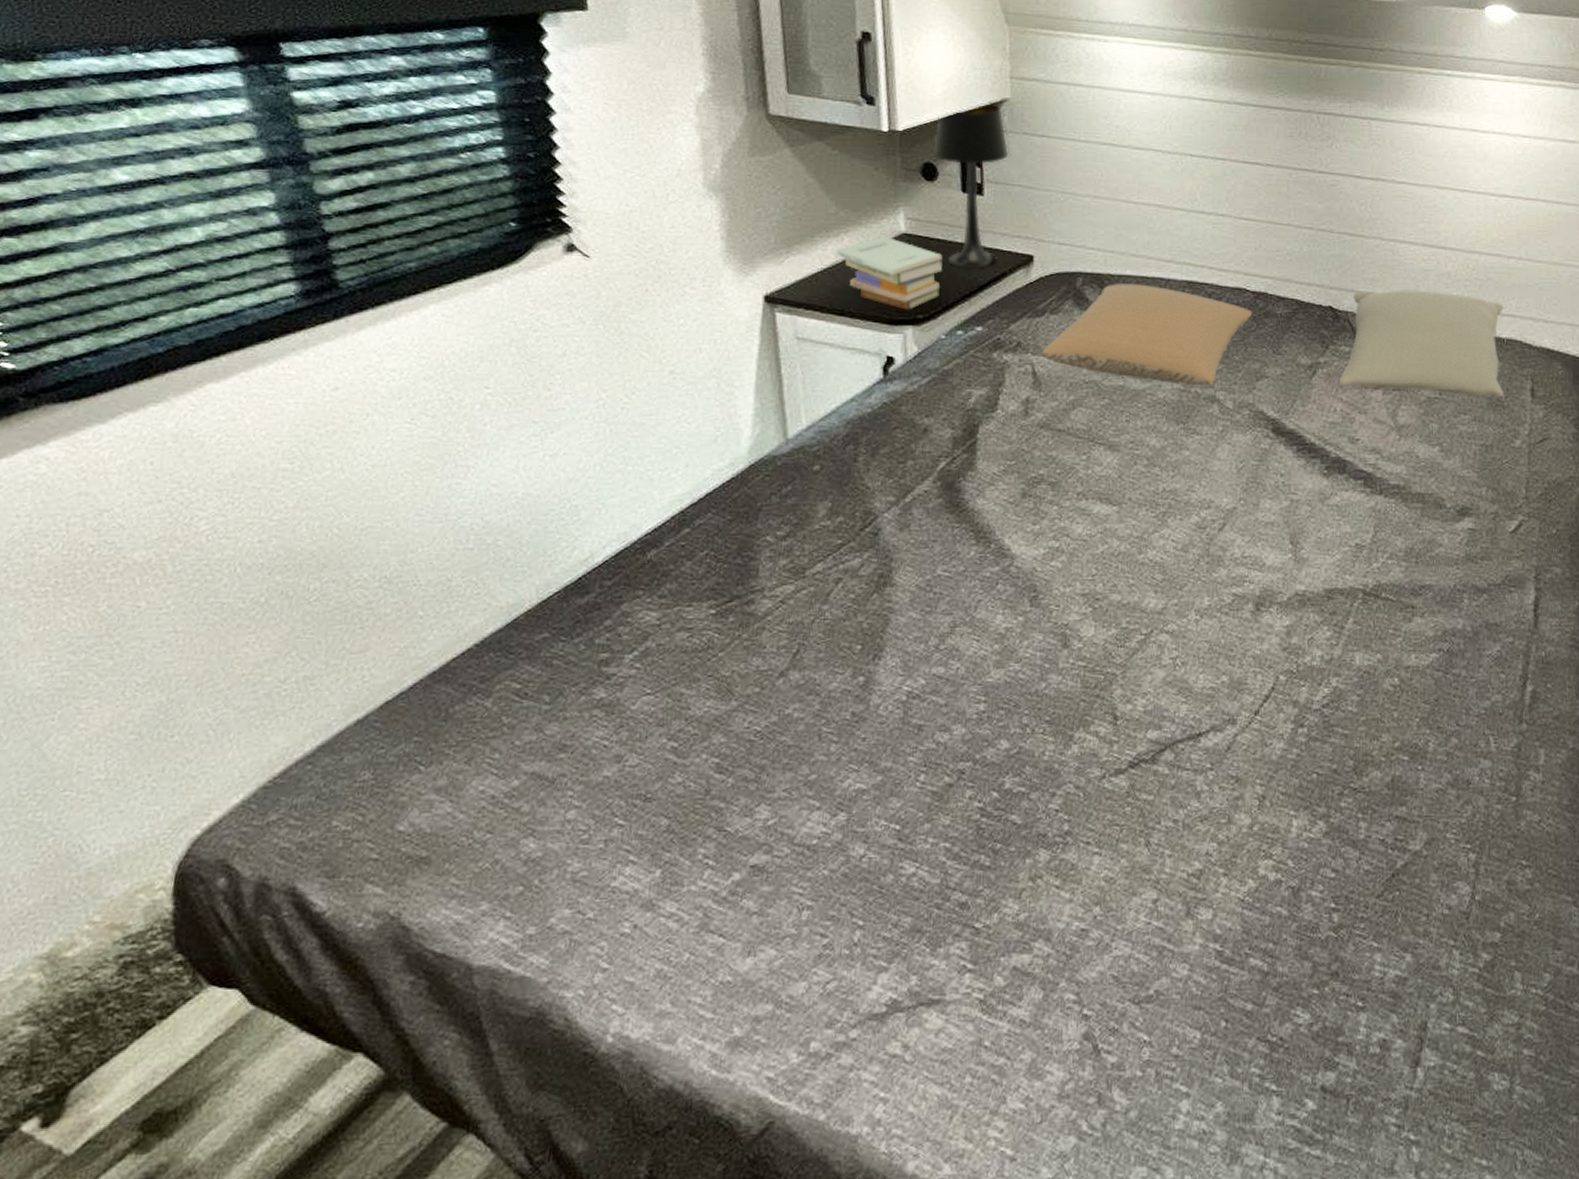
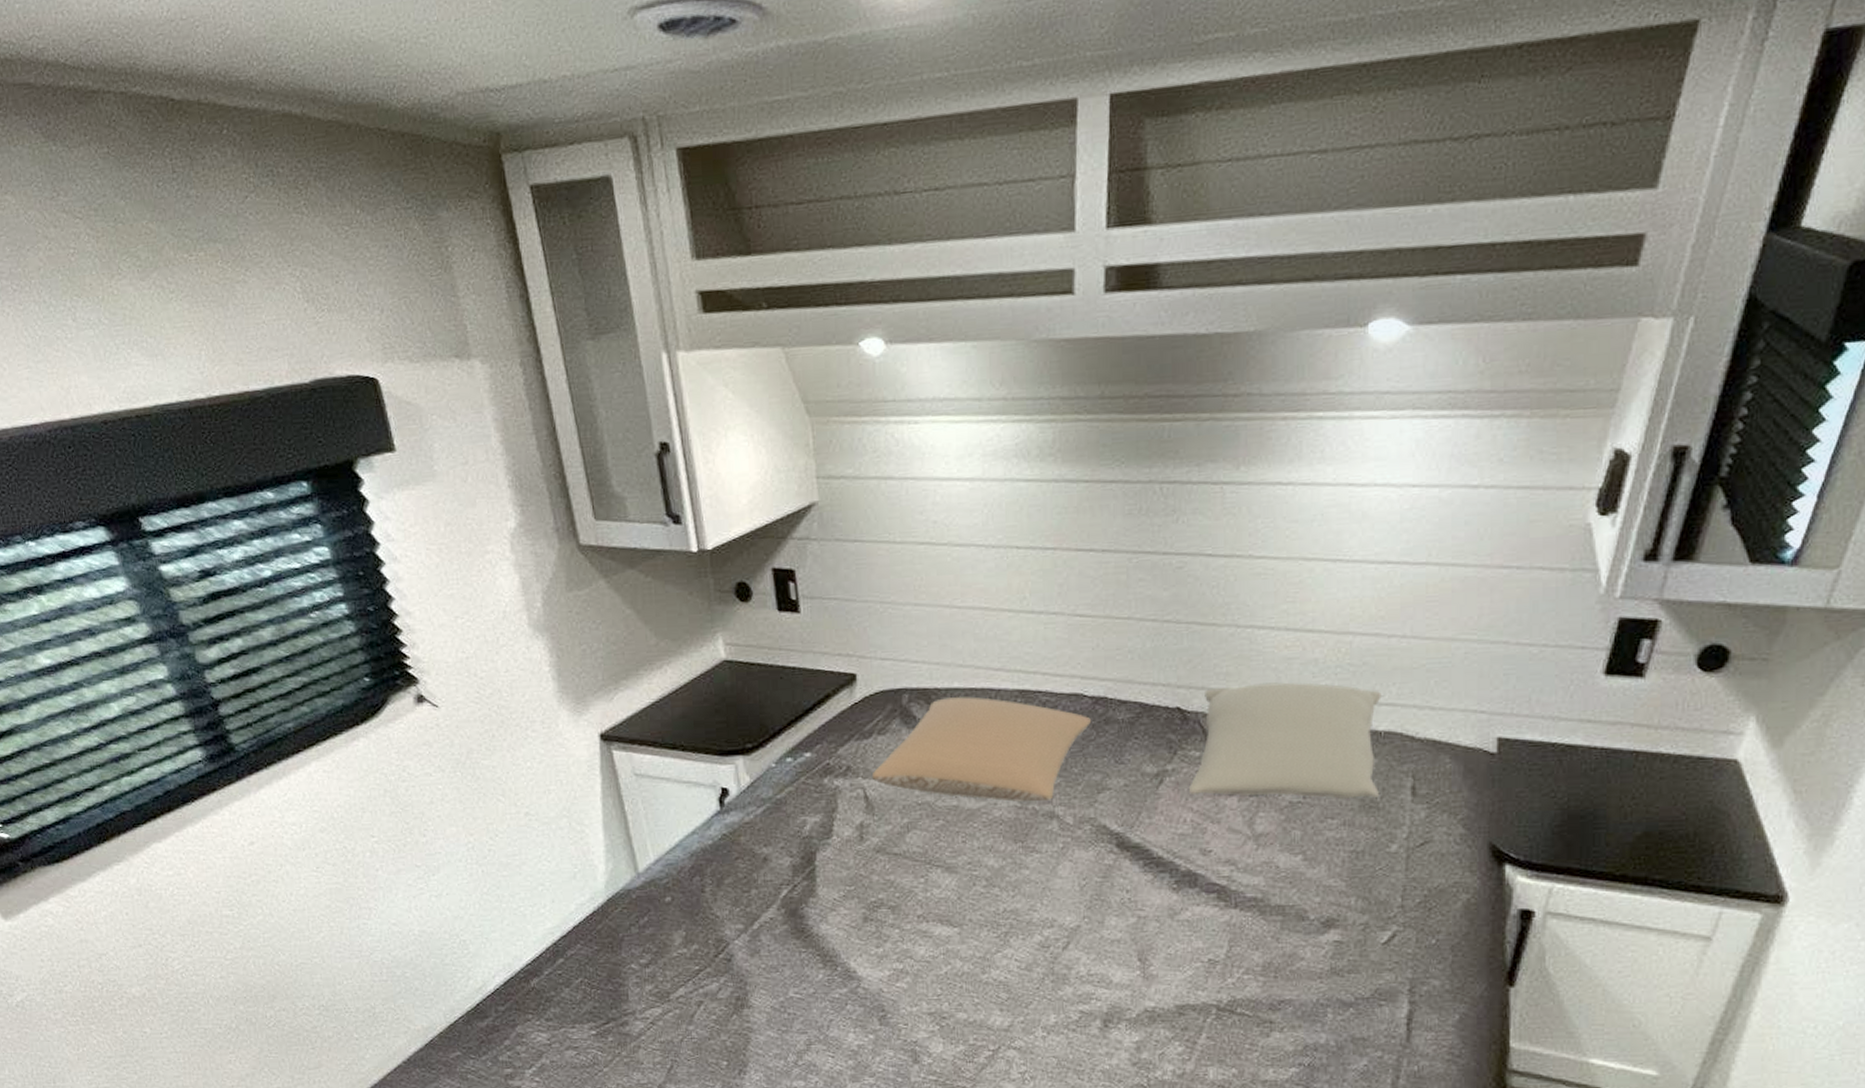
books: present [835,236,944,312] -> none [660,664,767,742]
table lamp: present [933,103,1009,270] -> none [745,509,822,694]

